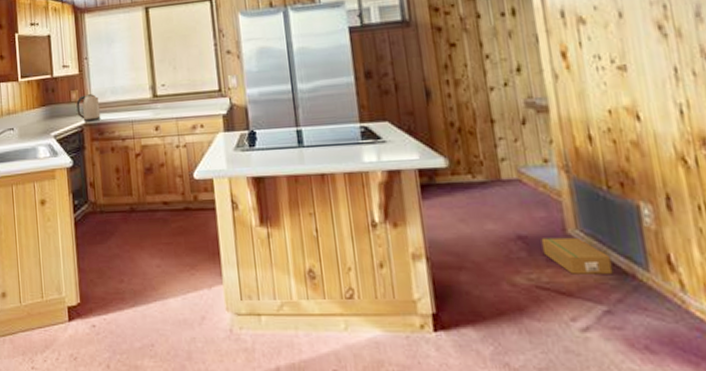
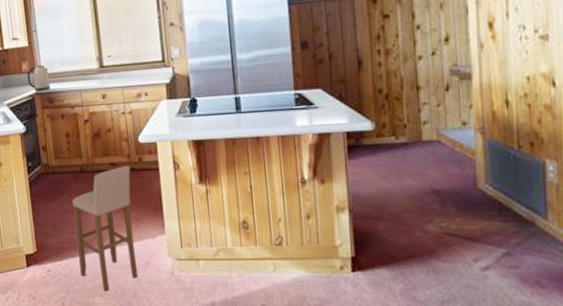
bar stool: none [120,204,193,352] -> present [71,165,139,292]
box: present [541,237,613,274] -> none [453,190,515,223]

